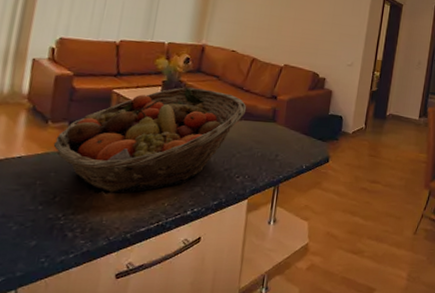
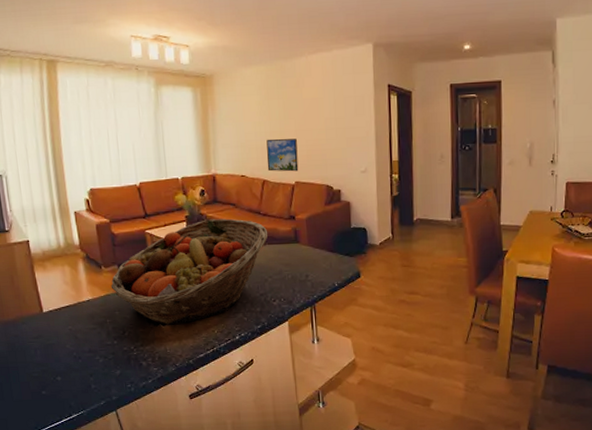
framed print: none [259,21,294,56] -> present [266,138,299,172]

